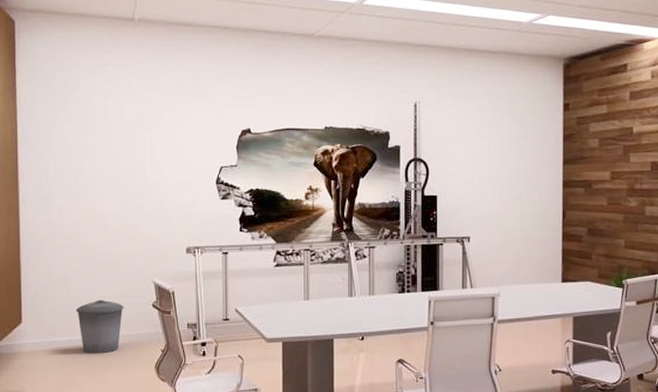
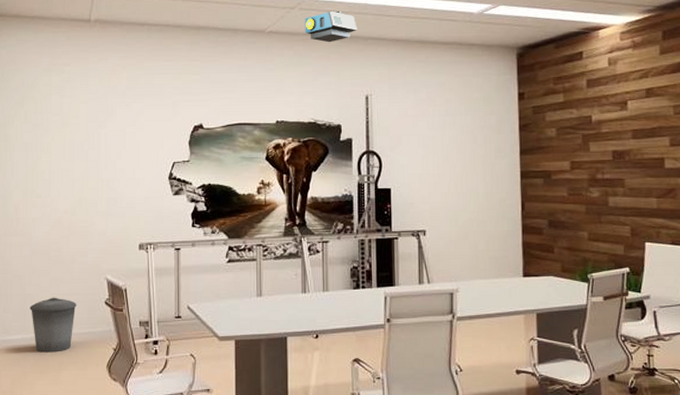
projector: none [354,16,407,49] -> present [305,10,357,43]

